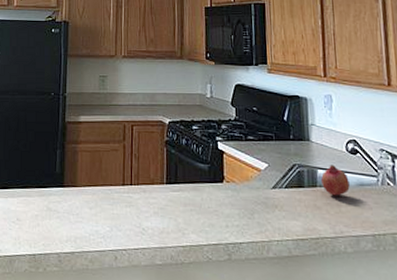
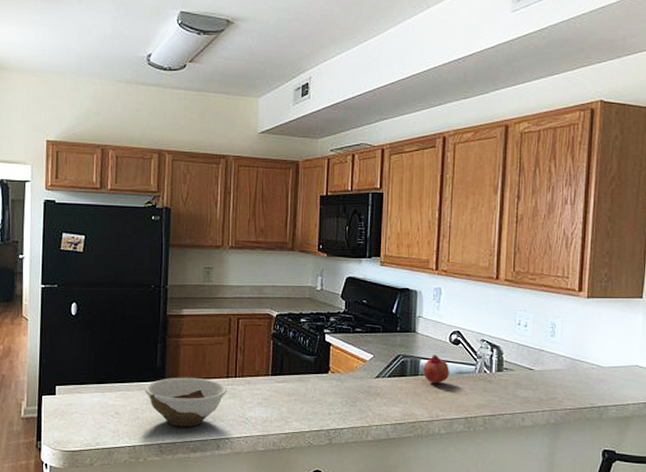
bowl: none [44,184,123,237] -> present [144,377,227,427]

